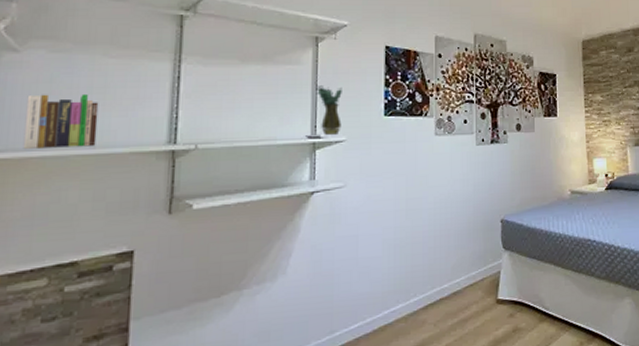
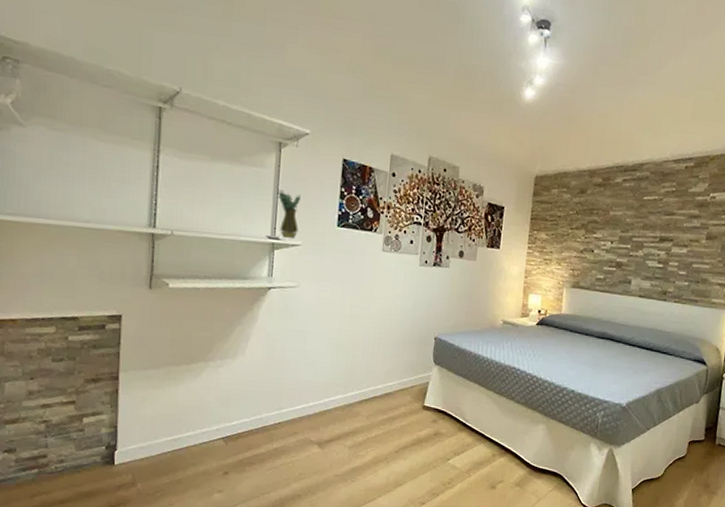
books: present [23,93,99,150] -> none [31,168,91,221]

